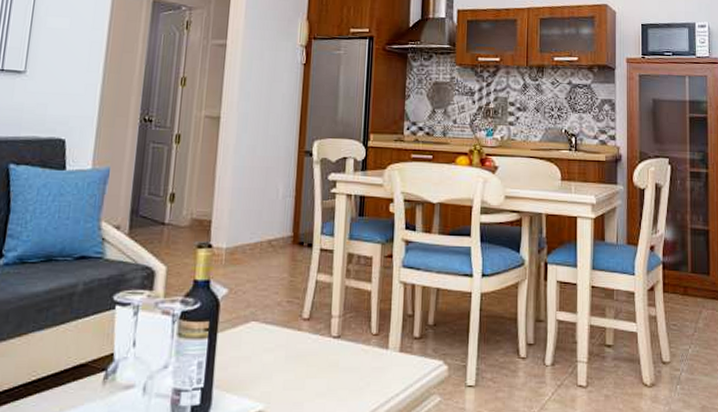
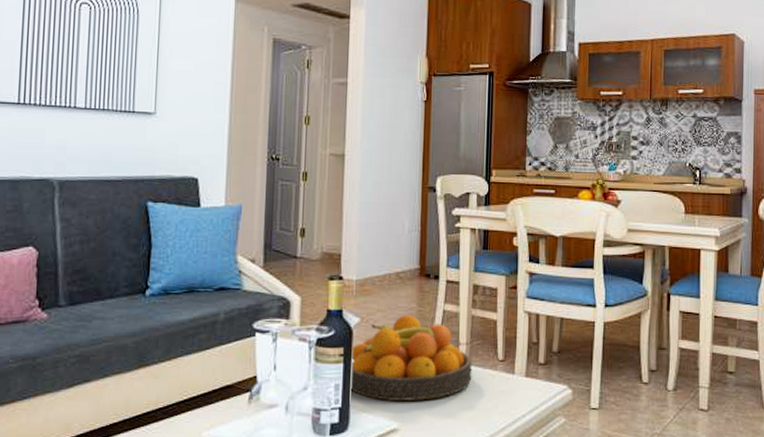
fruit bowl: none [212,285,345,381] -> present [349,314,472,402]

